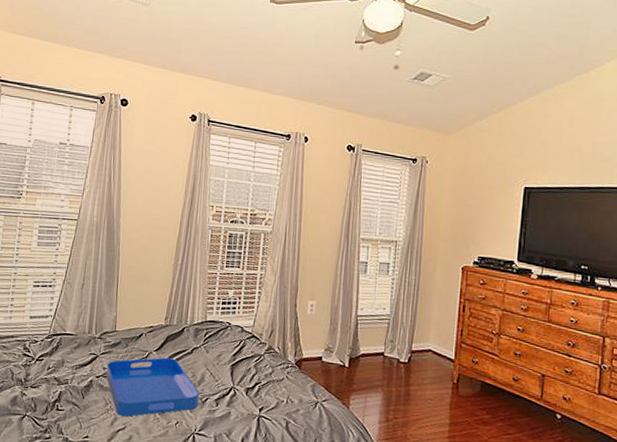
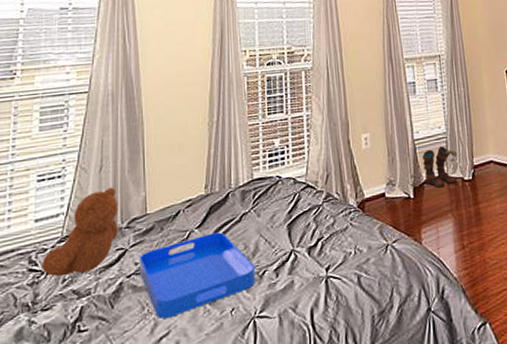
teddy bear: none [33,303,95,367] -> present [42,187,119,277]
boots: none [361,326,398,364] -> present [422,145,458,188]

